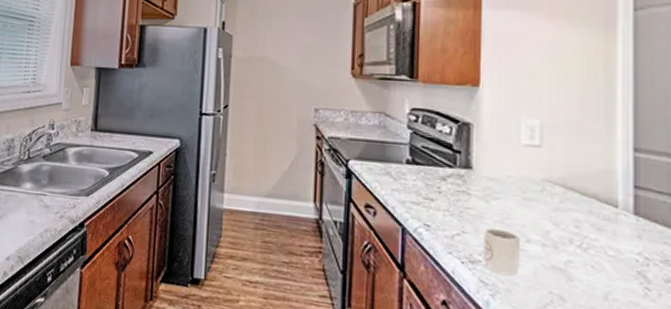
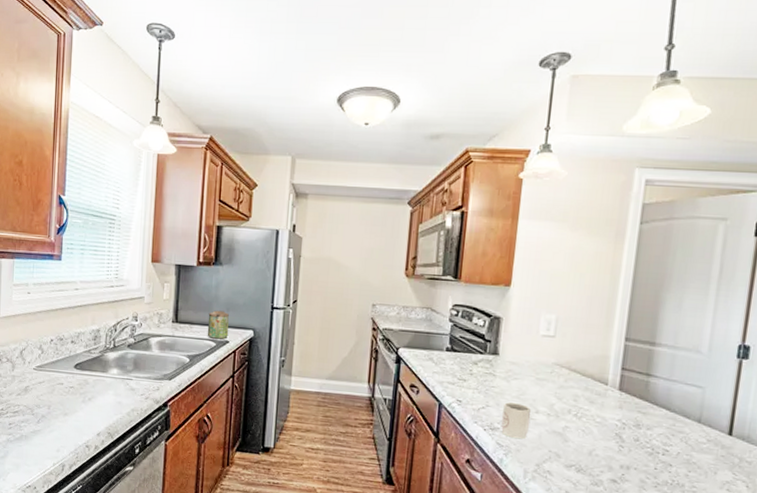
canister: none [128,117,153,150] -> present [207,310,229,339]

